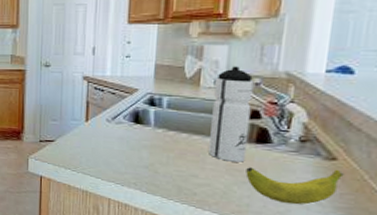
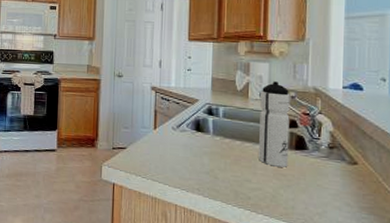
banana: present [245,167,344,205] -> none [289,172,364,206]

